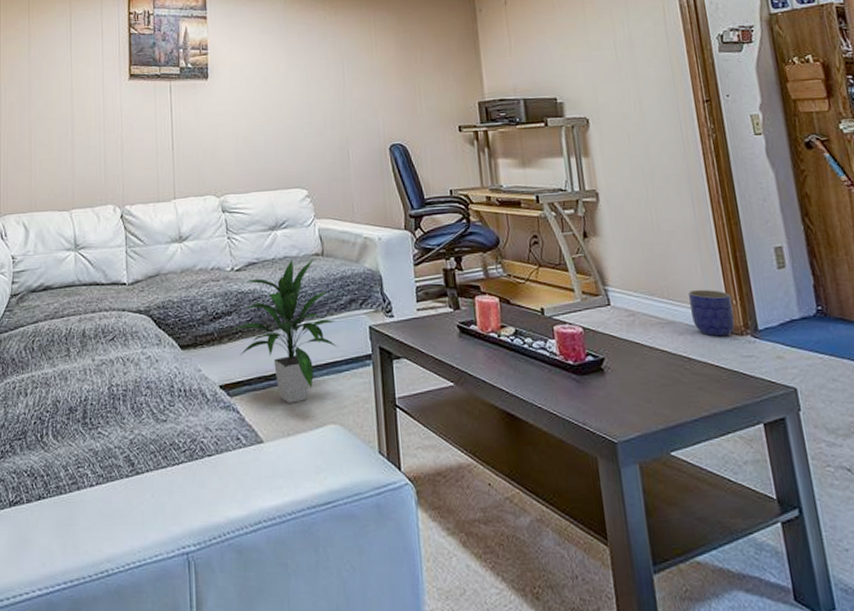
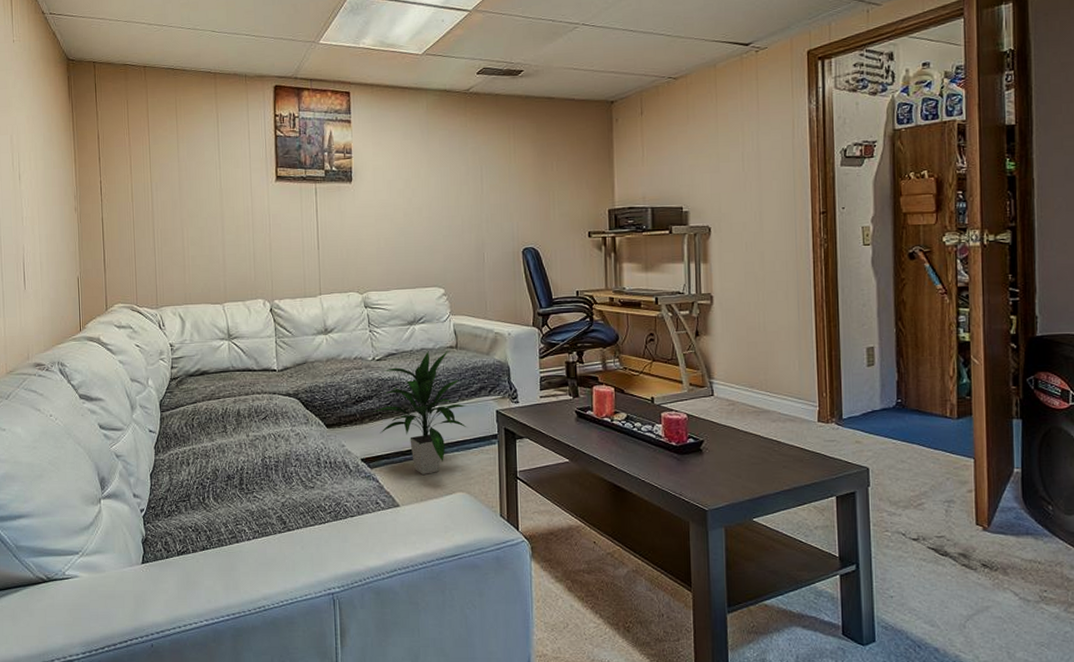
planter: present [688,289,735,337] -> none [784,383,823,424]

